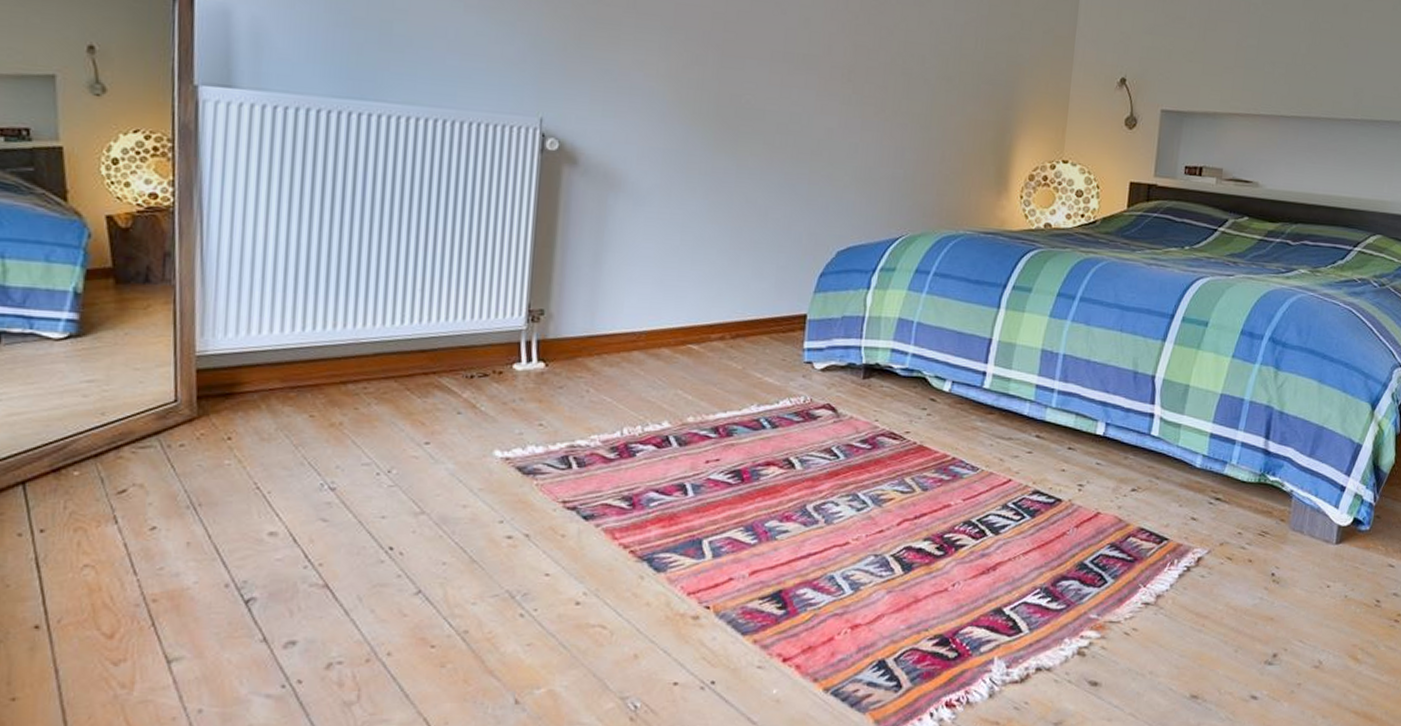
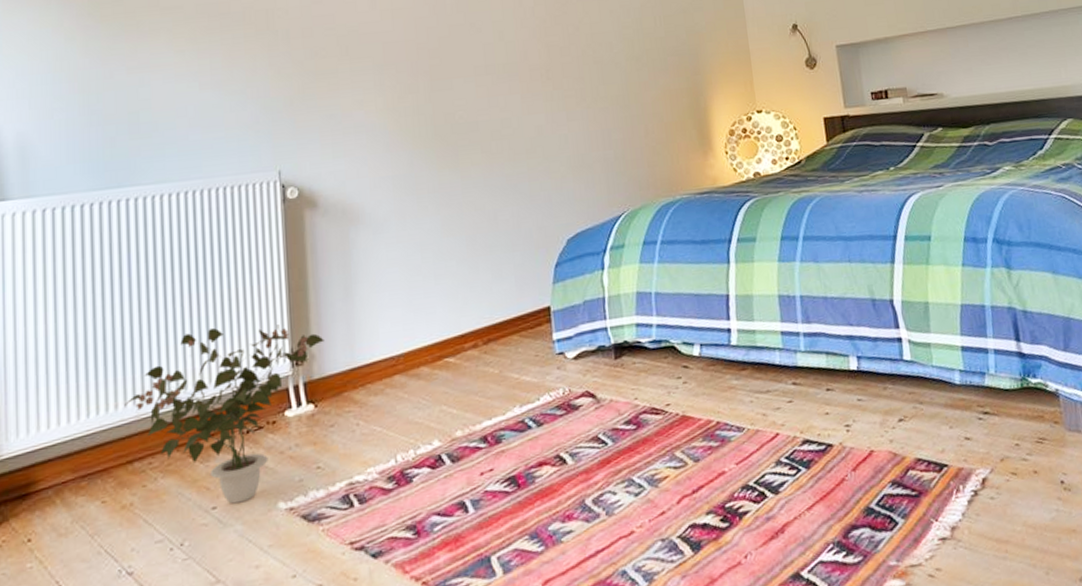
potted plant: none [343,266,565,443] -> present [124,324,324,504]

